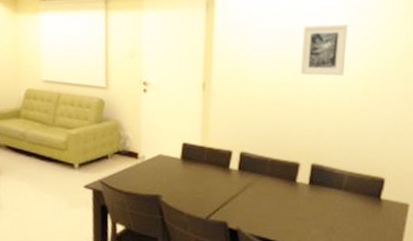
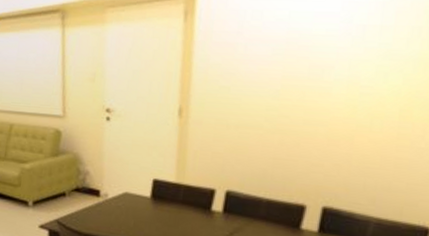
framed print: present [300,24,348,76] -> none [309,26,382,95]

